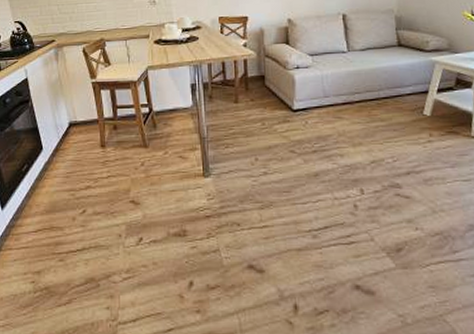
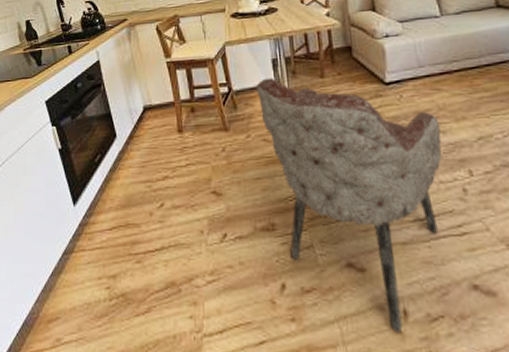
armchair: none [175,101,339,324] -> present [256,78,442,333]

